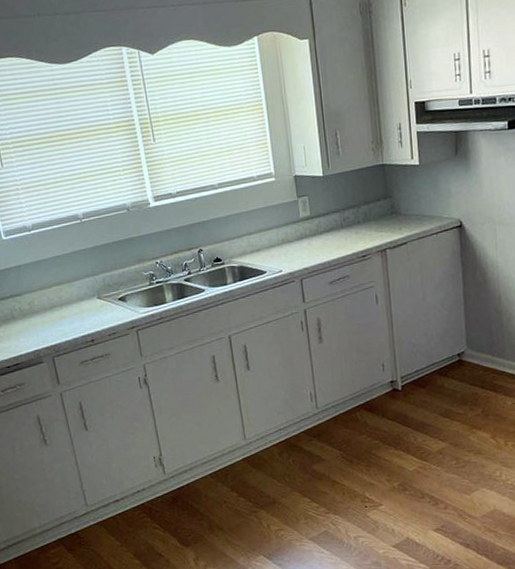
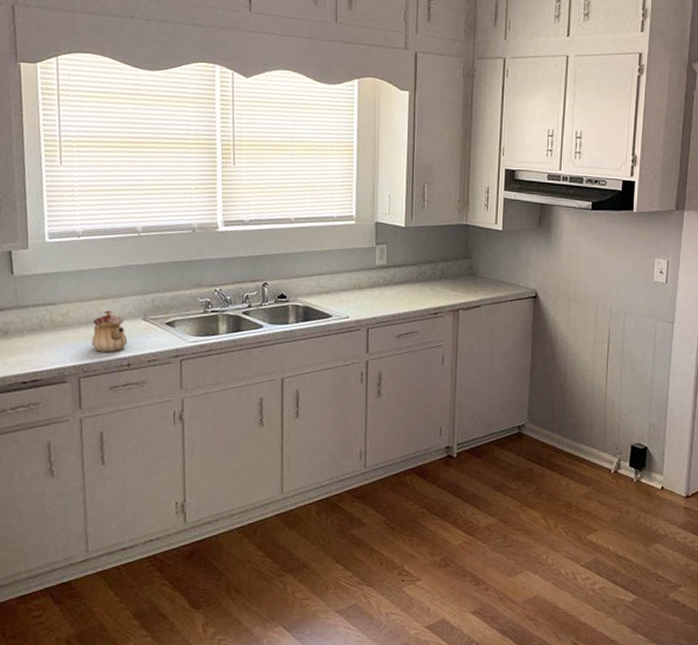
teapot: none [55,294,88,332] -> present [91,311,128,352]

